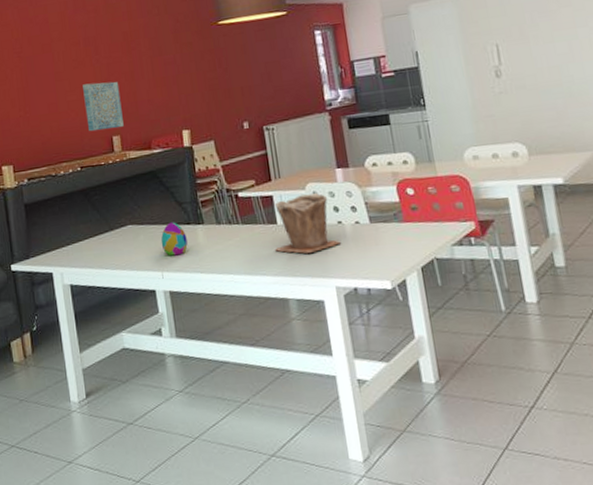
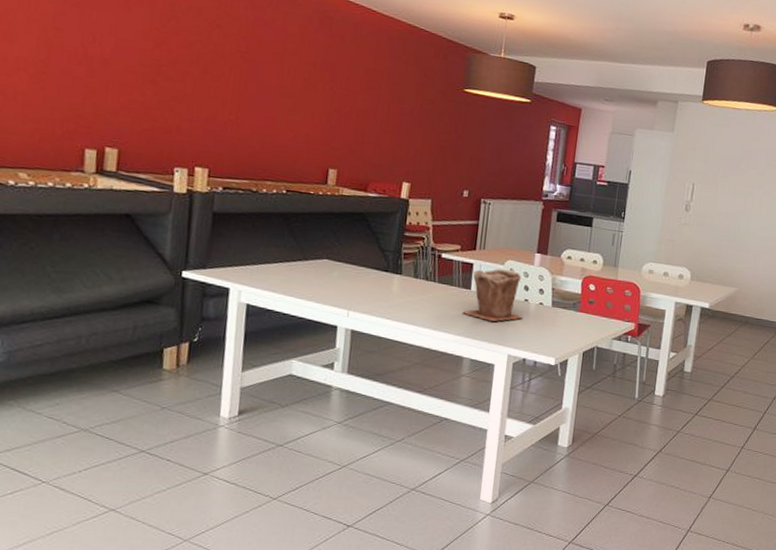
wall art: present [82,81,124,132] -> none [304,107,349,163]
decorative egg: present [160,222,188,256] -> none [354,266,382,299]

